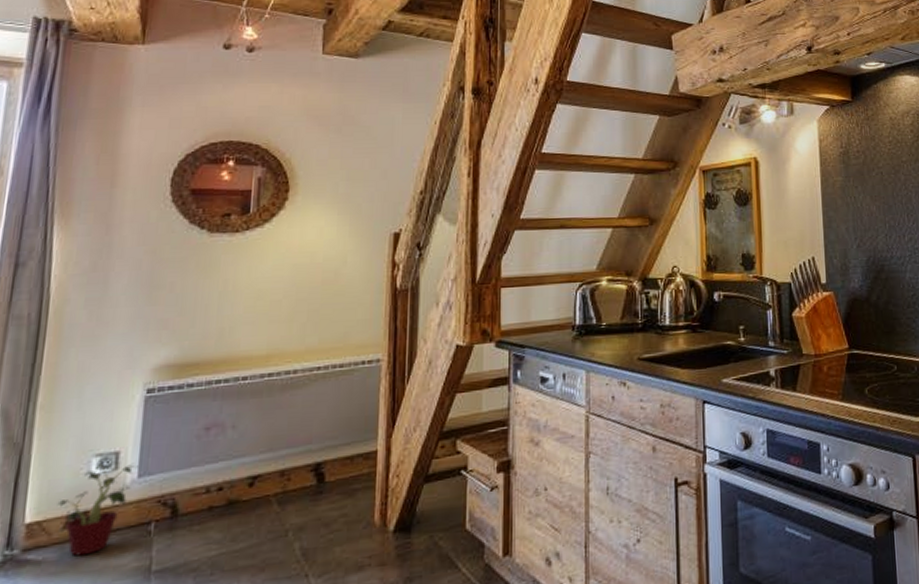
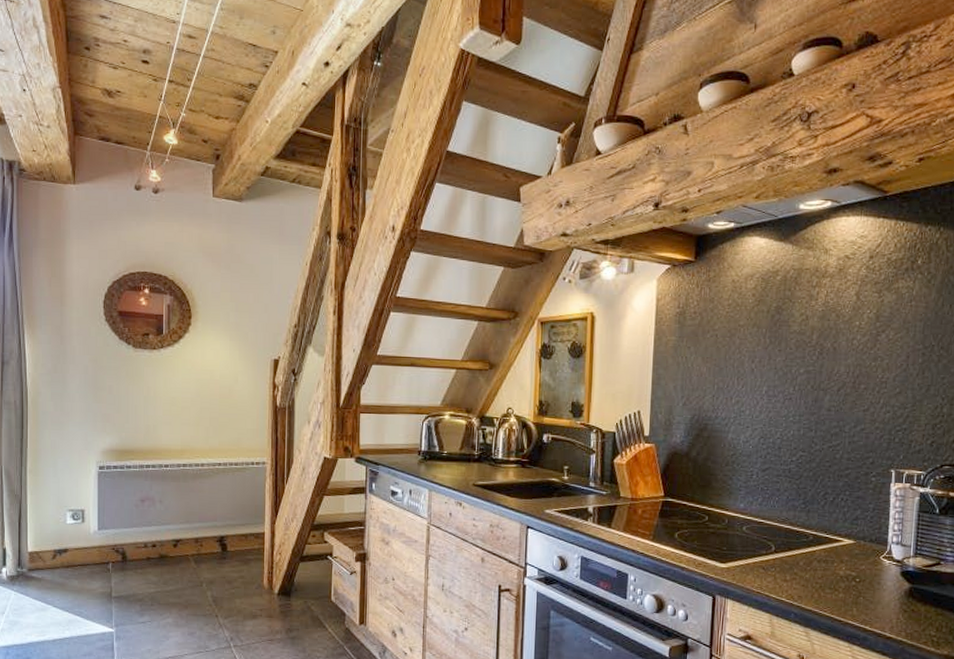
potted plant: present [57,463,138,557] -> none [47,517,98,579]

